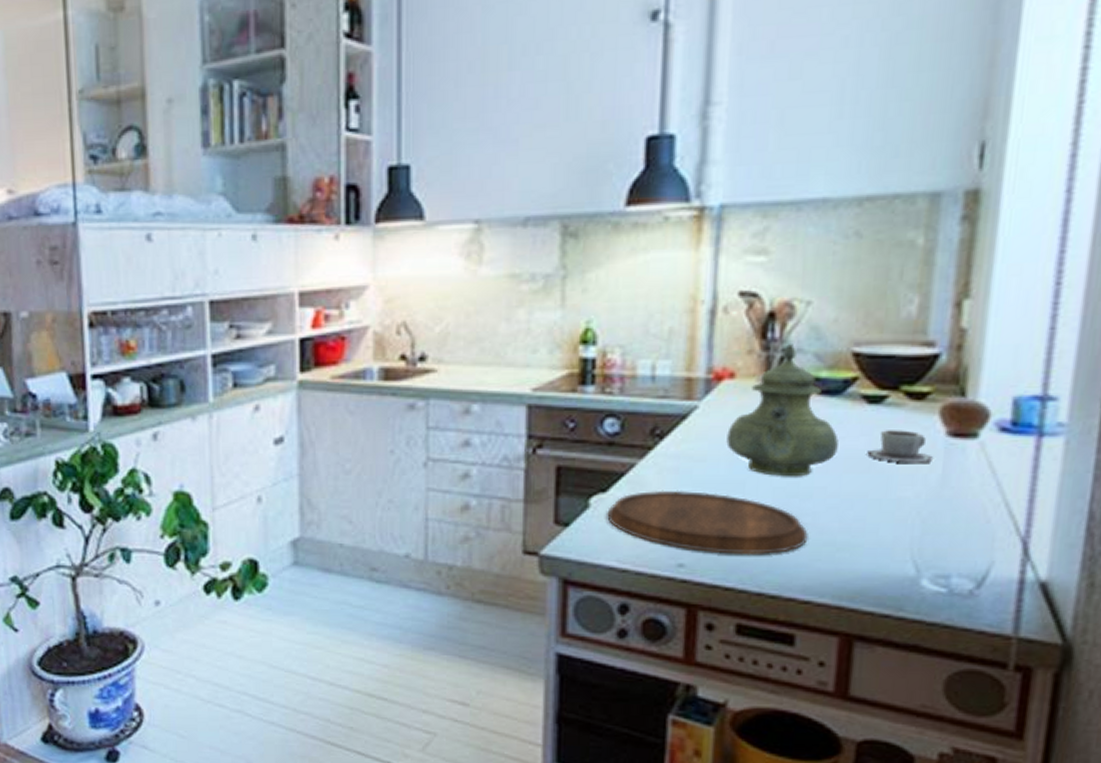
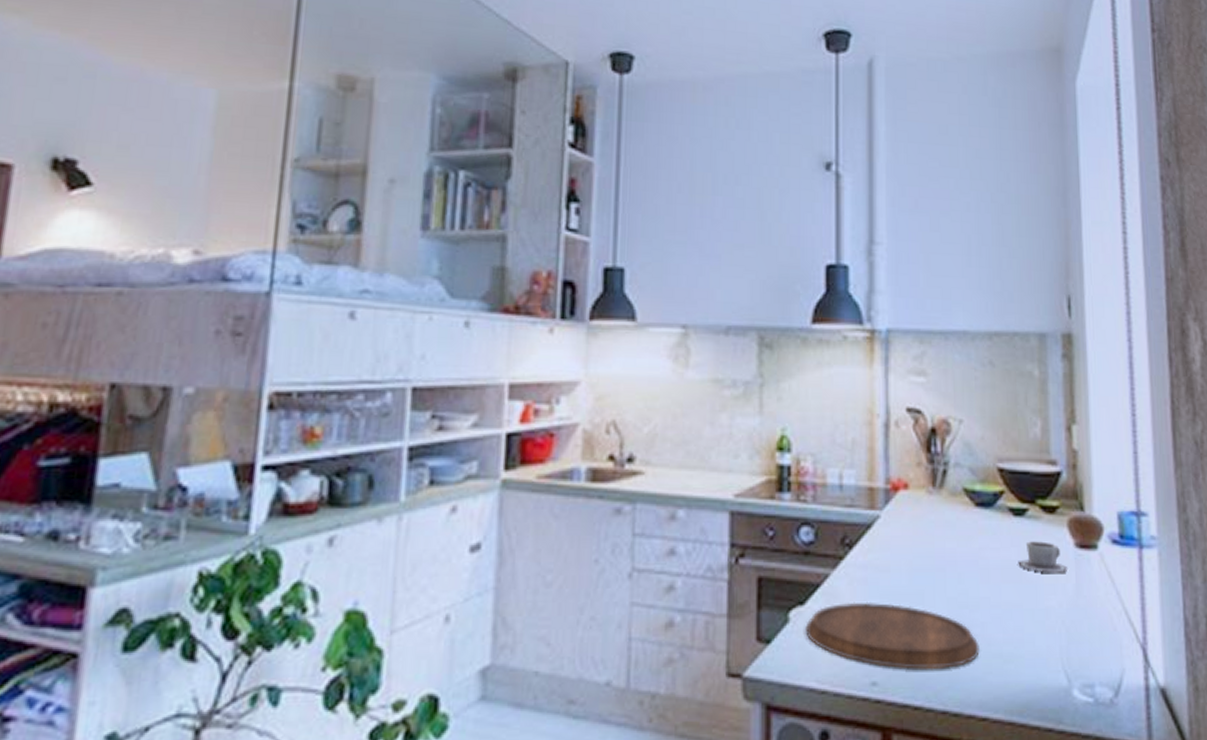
teapot: present [726,344,839,477] -> none [906,458,995,588]

